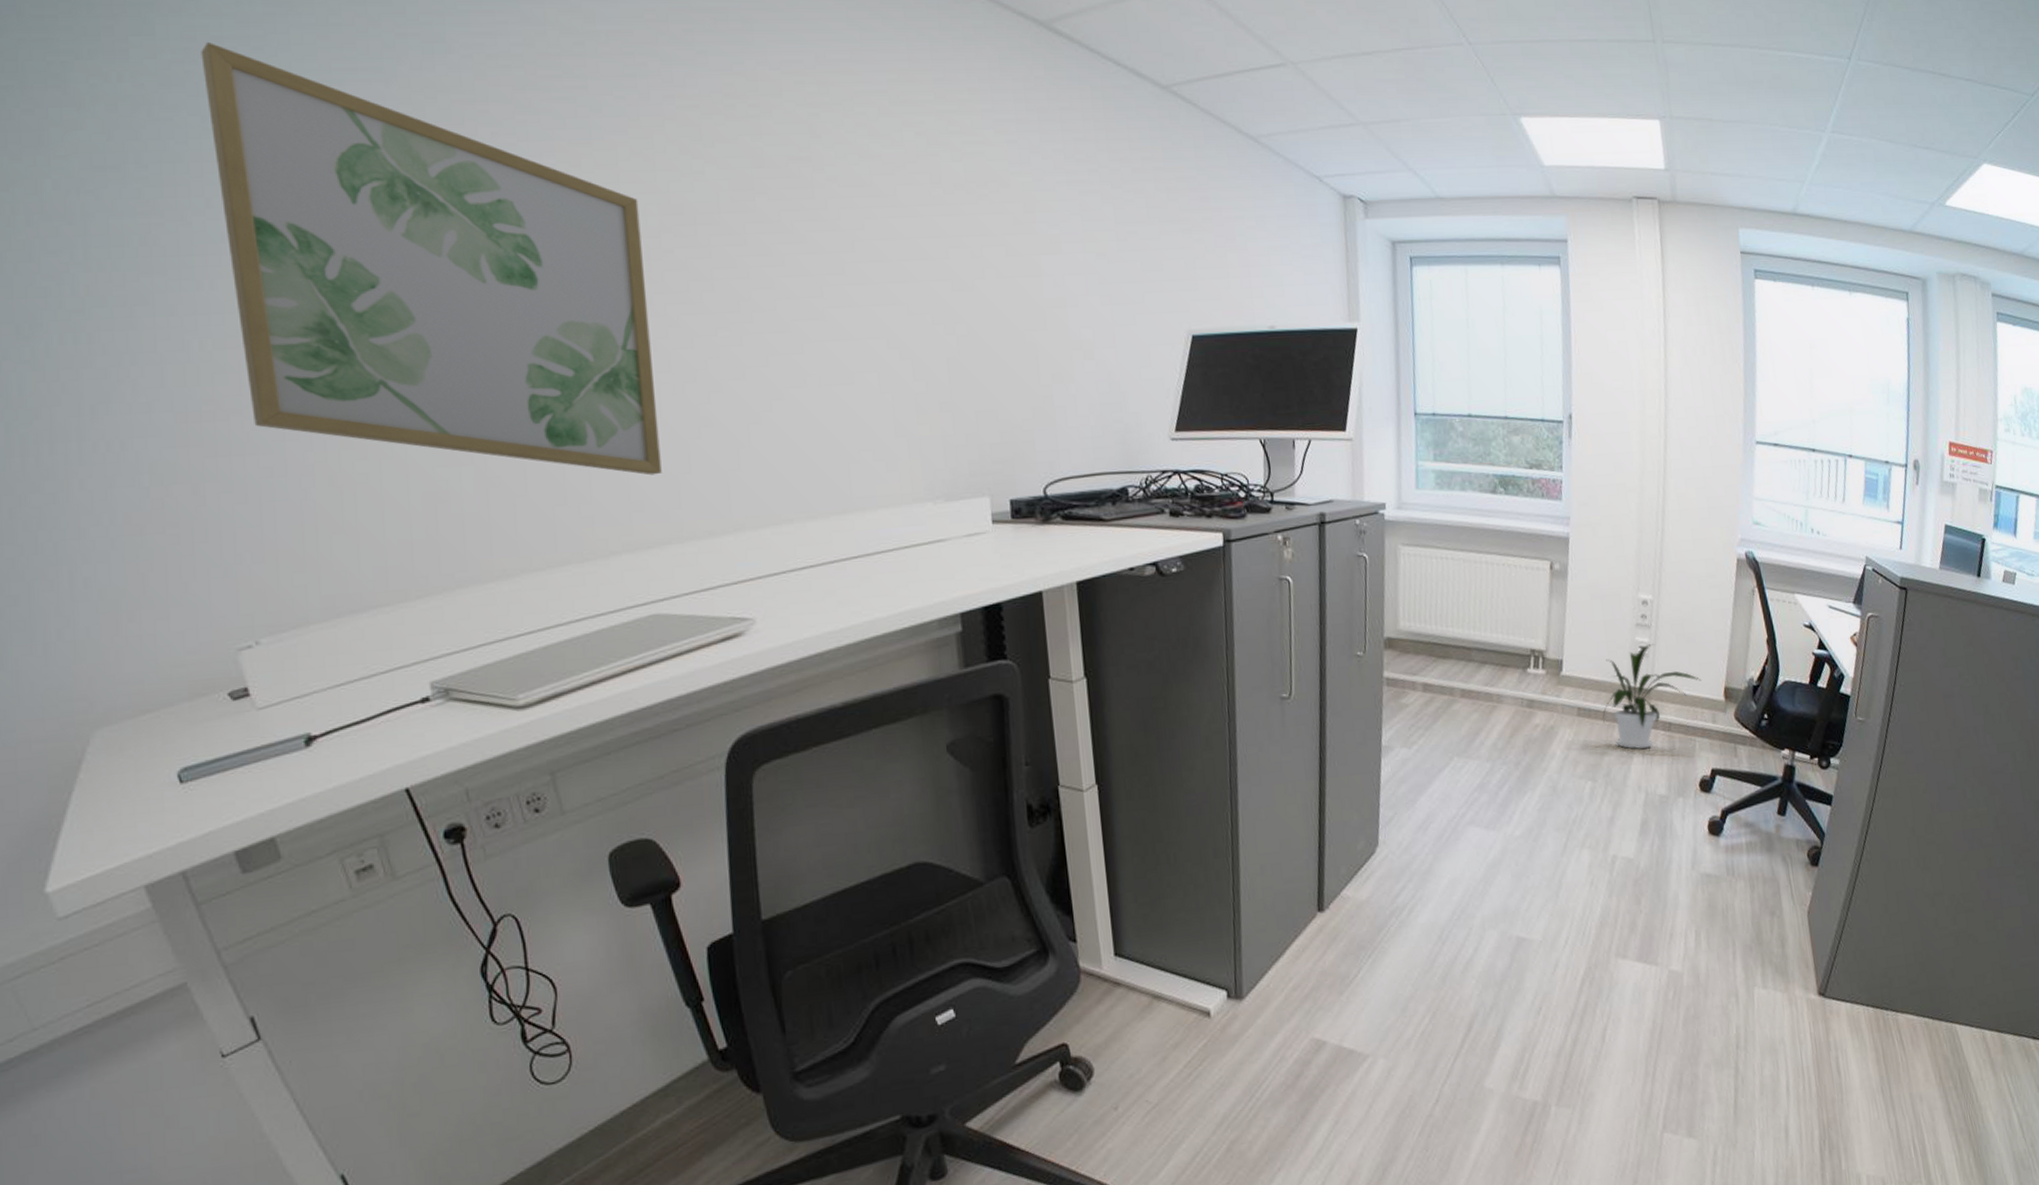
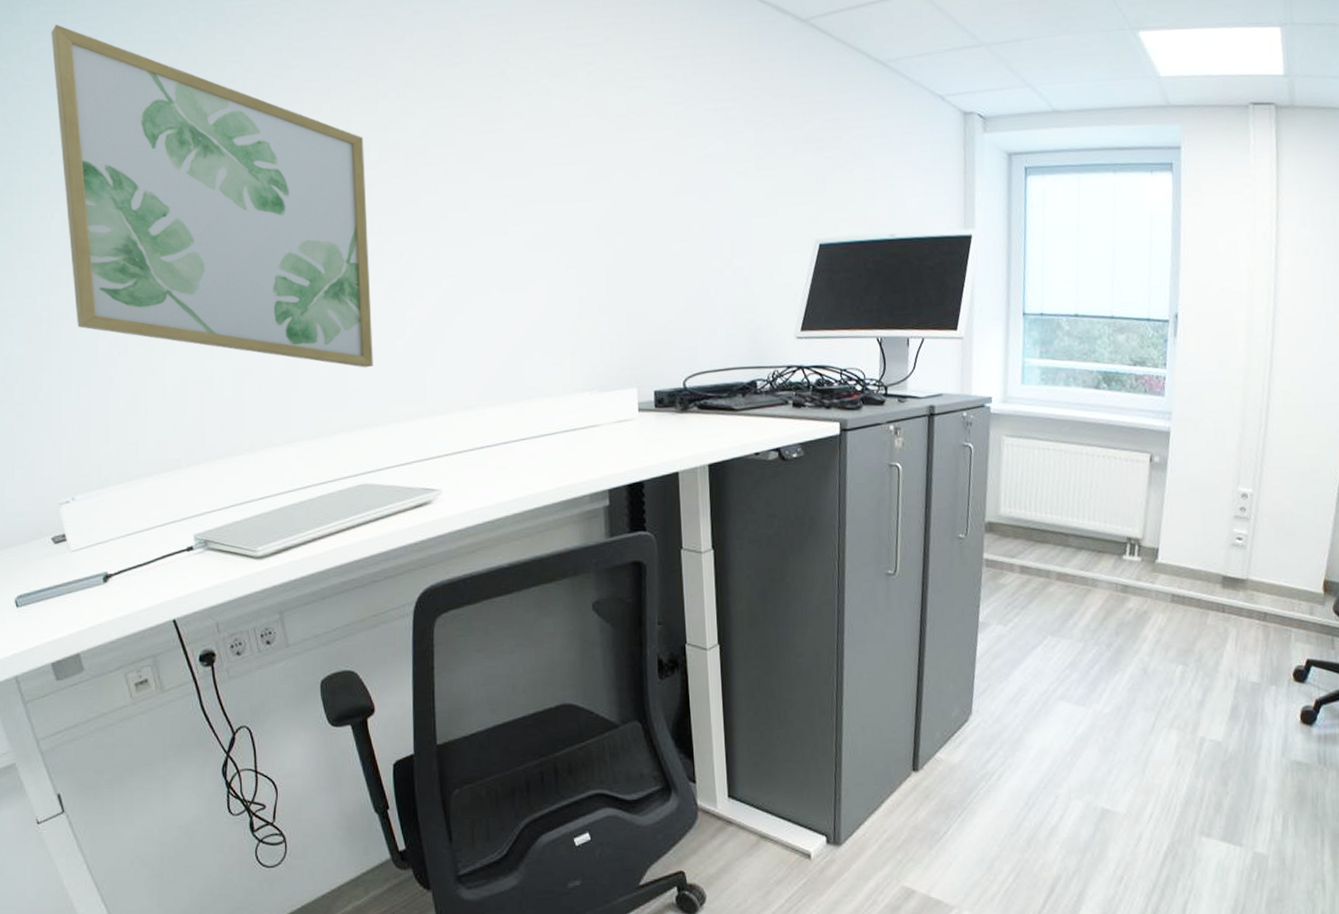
house plant: present [1603,644,1701,749] -> none [1197,536,1300,637]

